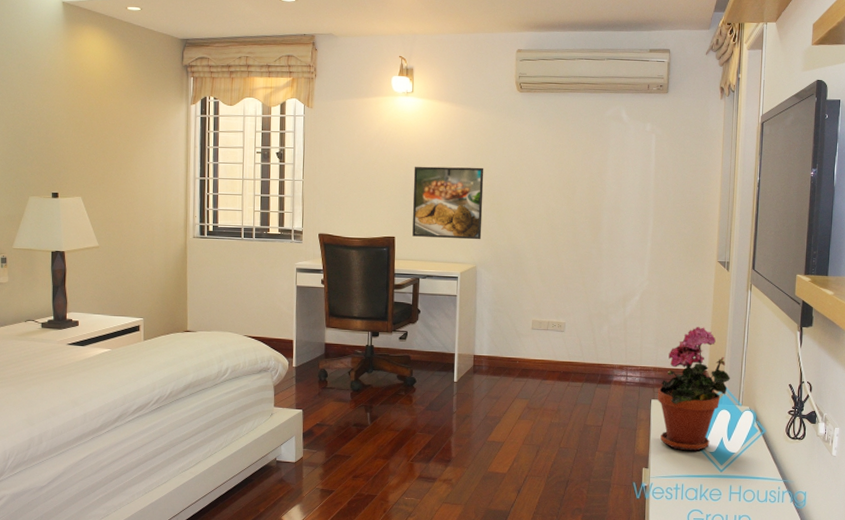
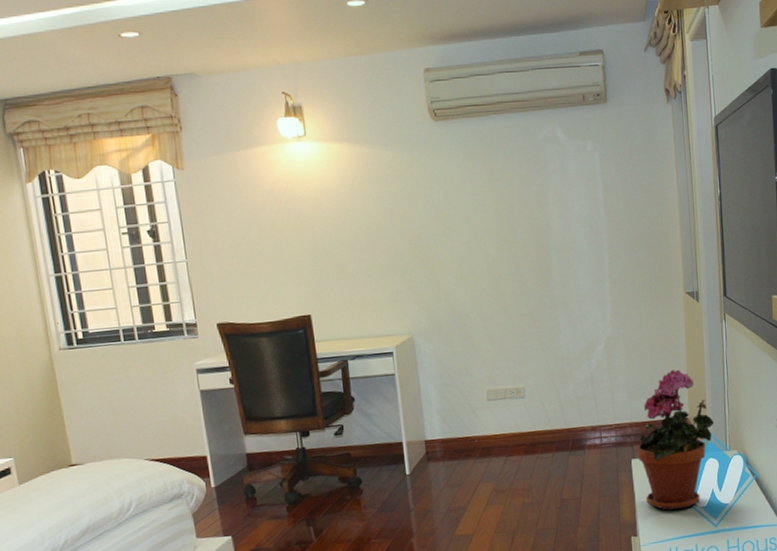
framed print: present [412,166,484,240] -> none [321,217,414,311]

